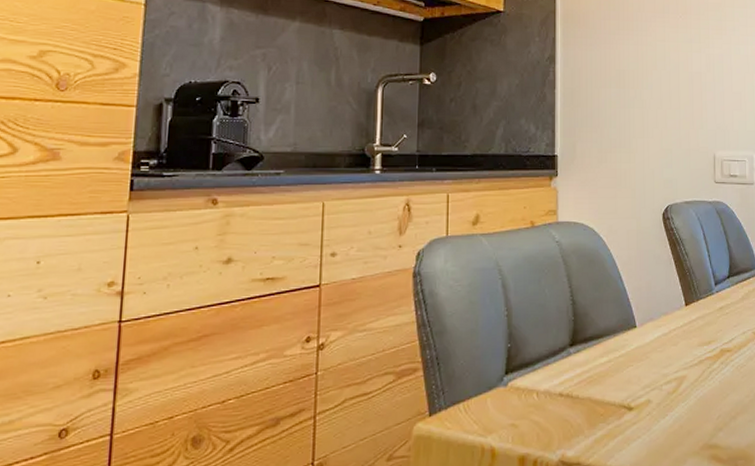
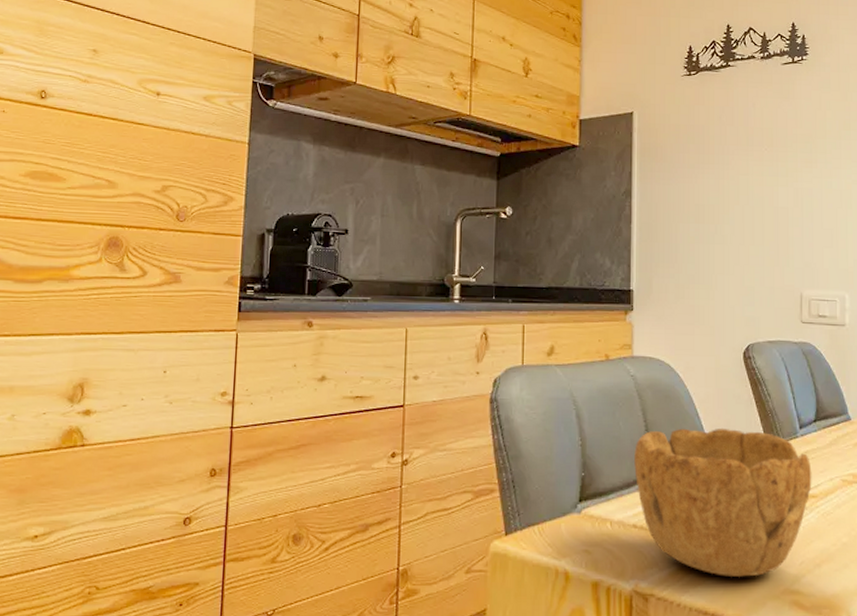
bowl: none [560,289,727,438] -> present [634,428,812,577]

